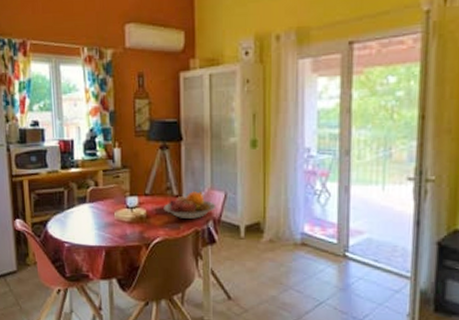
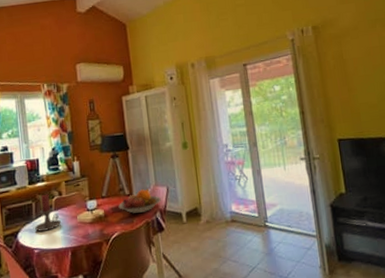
candle holder: none [66,182,95,225] -> present [35,194,61,232]

